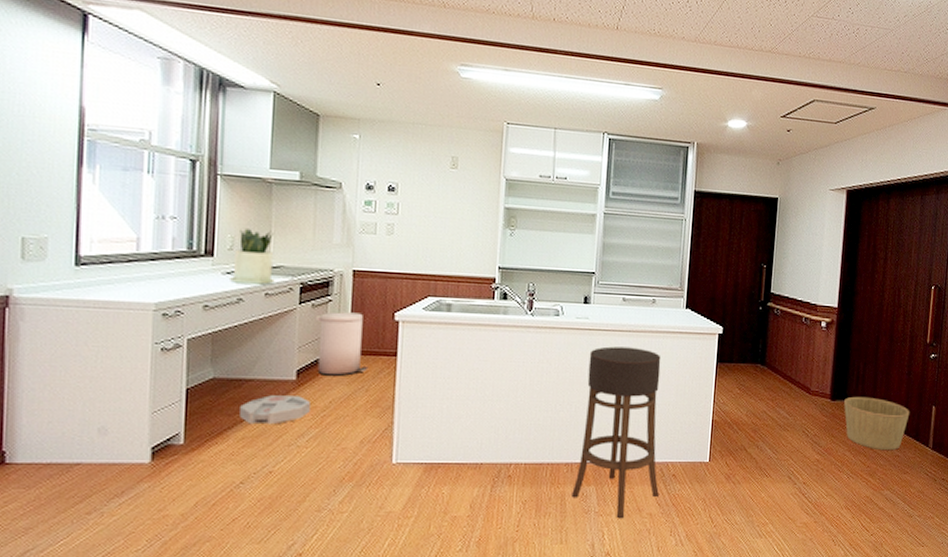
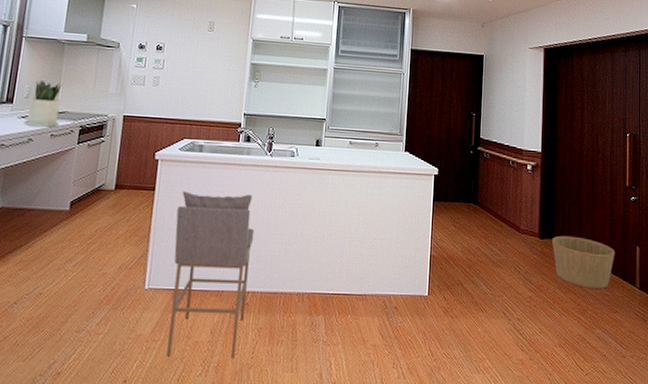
robot vacuum: present [240,395,310,425] -> none [20,223,79,250]
pedal bin: present [316,311,369,376] -> none [87,151,131,208]
bar stool: none [420,356,516,533] -> present [166,191,255,358]
bar stool: present [572,346,662,519] -> none [302,185,384,349]

